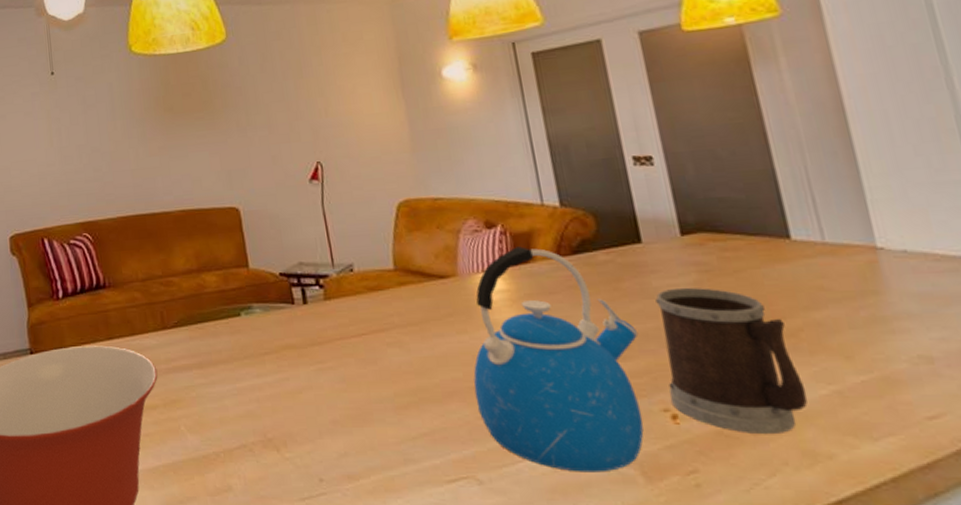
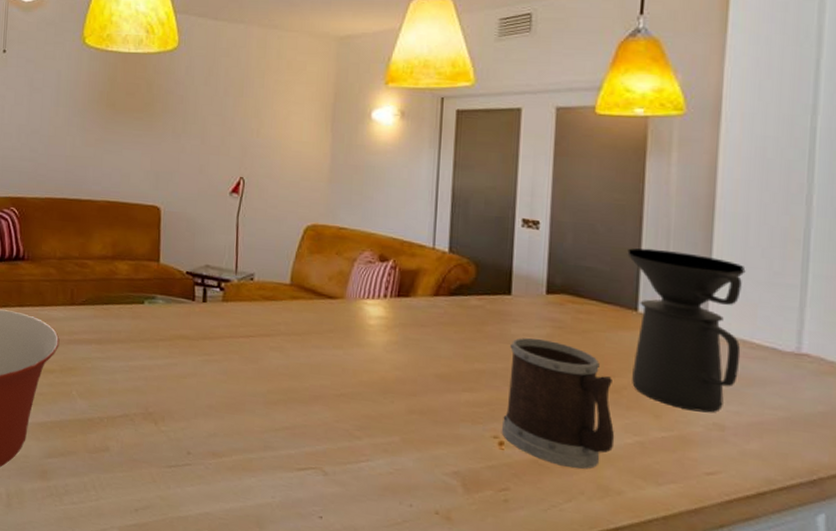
kettle: present [473,246,644,473] -> none [337,281,489,480]
coffee maker: none [759,164,931,345] -> present [627,248,746,413]

